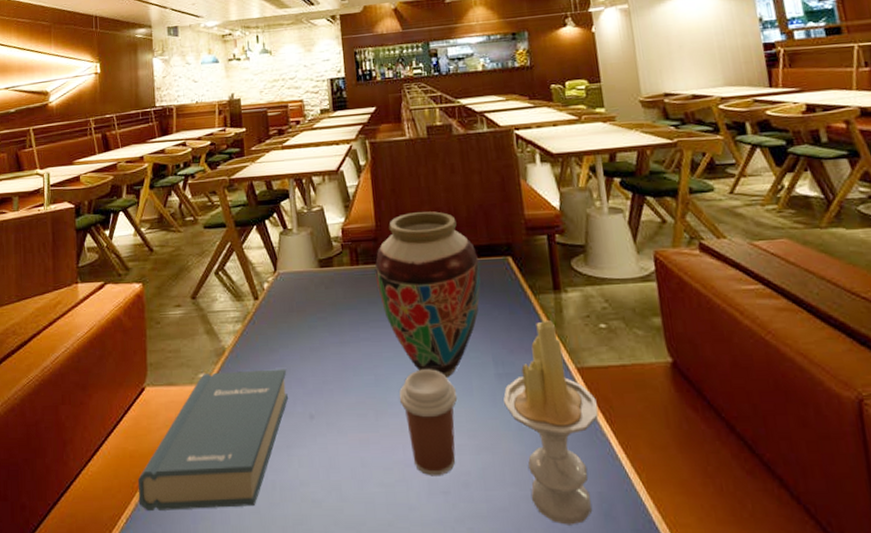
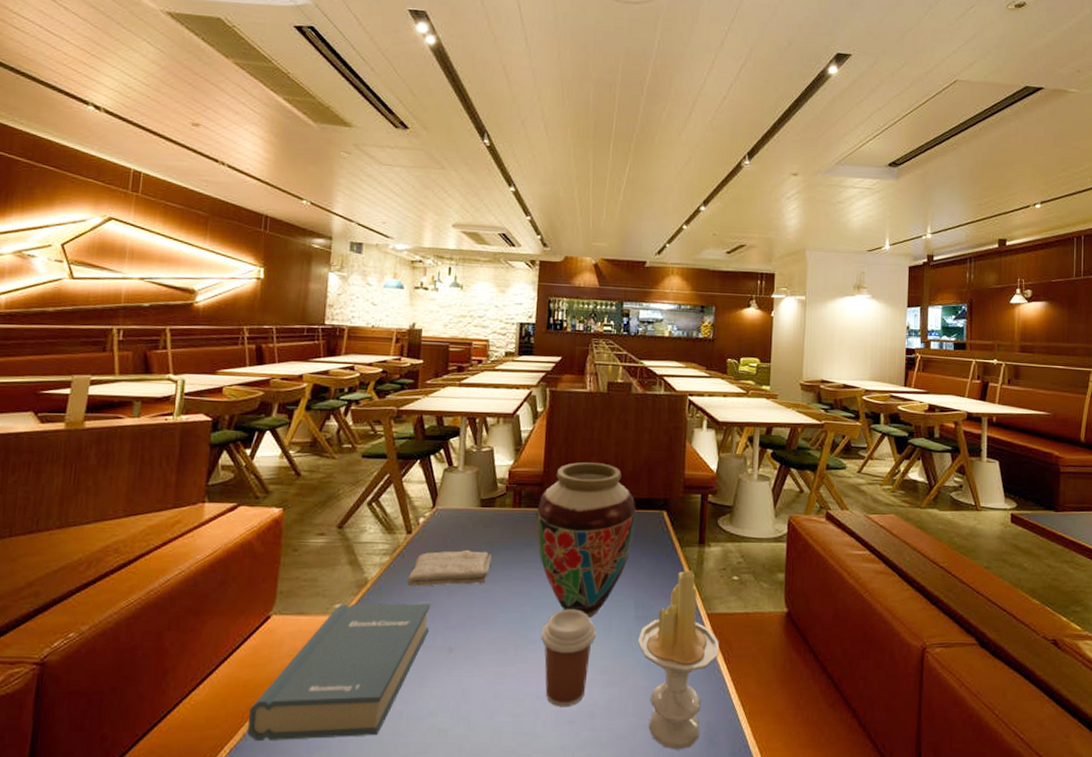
washcloth: none [261,312,338,353] -> present [407,549,492,587]

